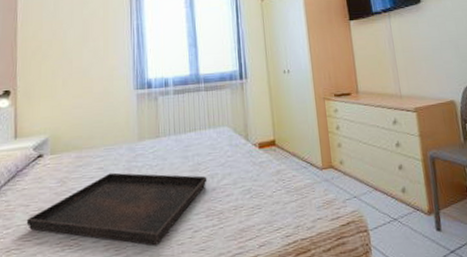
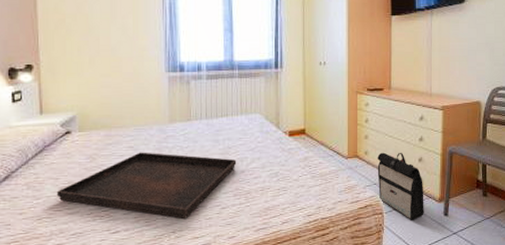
backpack: none [354,161,414,238] -> present [377,152,424,220]

